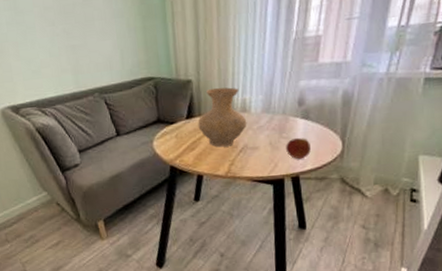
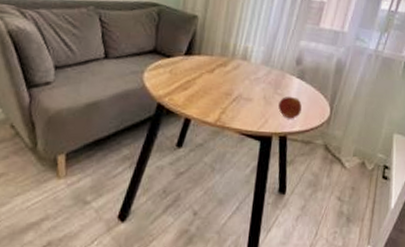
vase: present [198,87,247,147] -> none [195,29,246,93]

